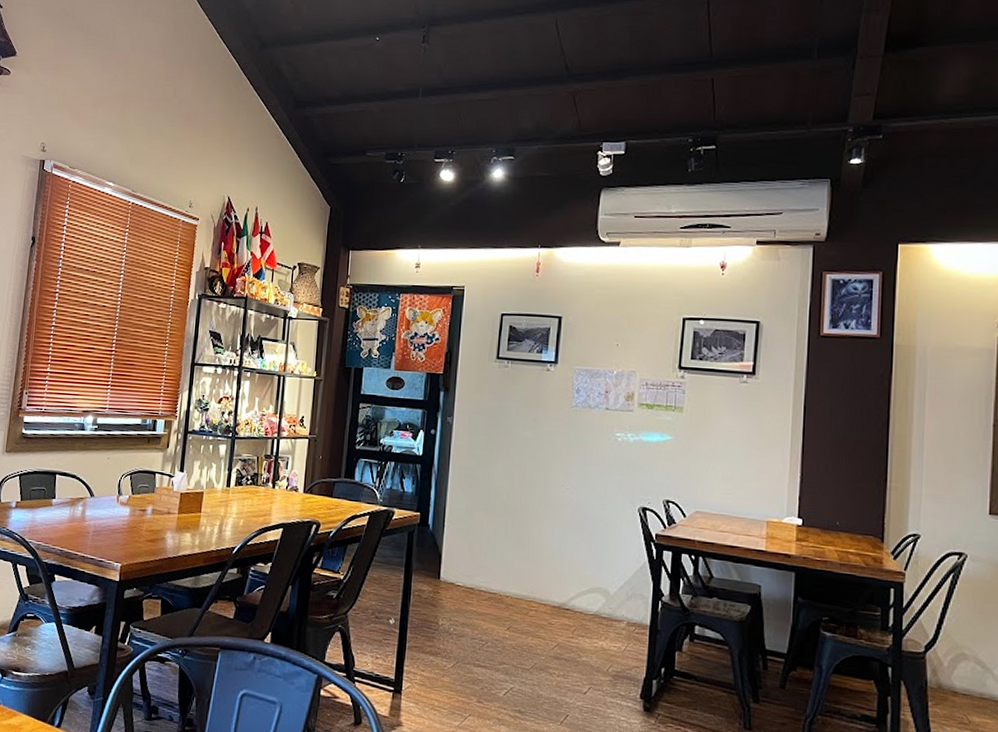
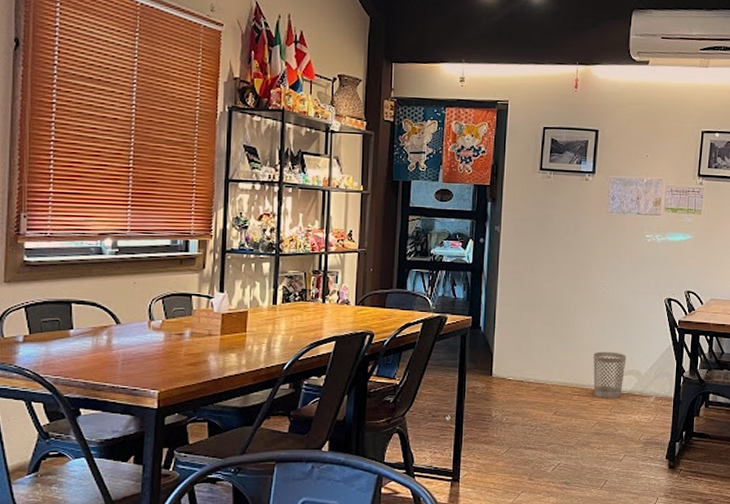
wastebasket: none [553,562,593,620] -> present [593,351,627,399]

